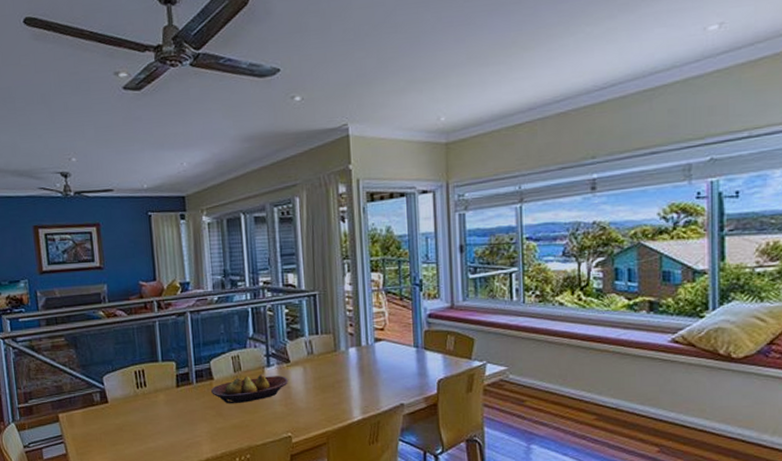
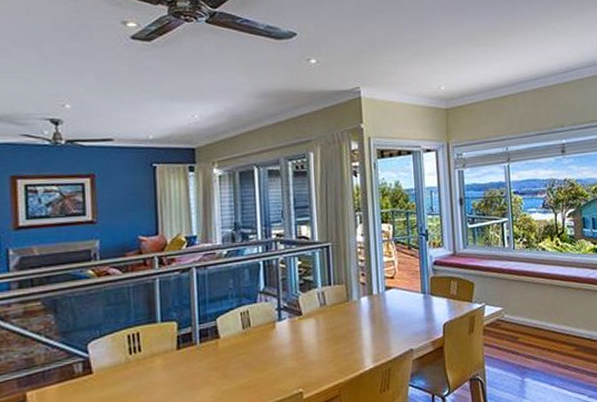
fruit bowl: present [211,374,288,404] -> none [217,329,300,364]

